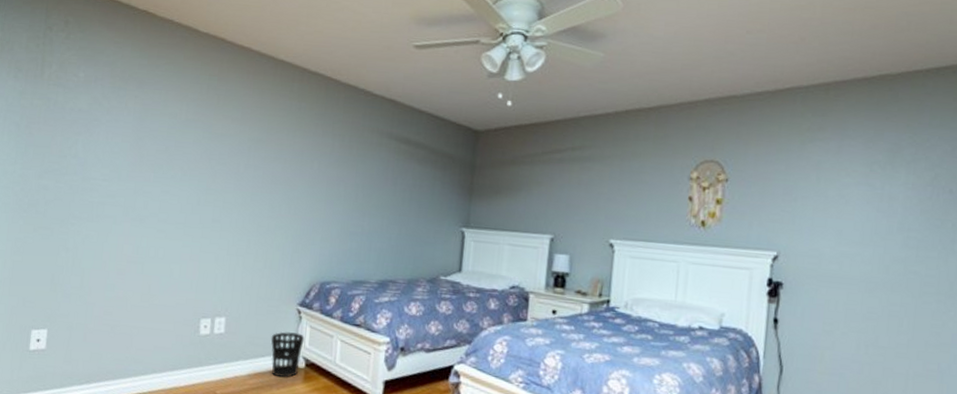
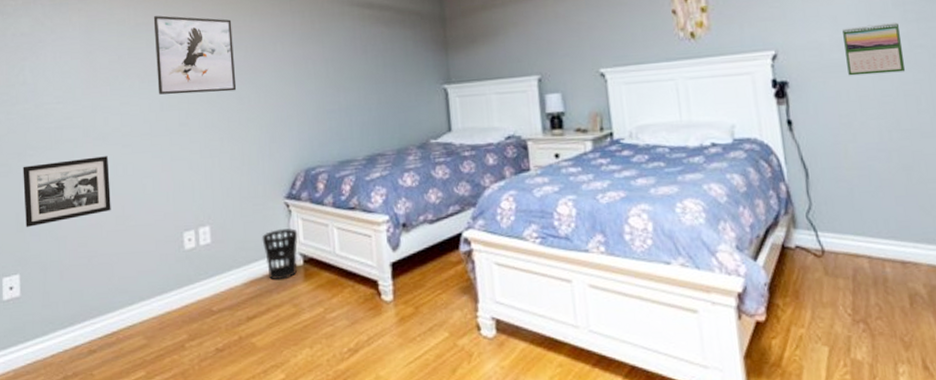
picture frame: none [59,232,142,289] -> present [23,156,111,227]
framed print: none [197,115,276,199] -> present [153,15,237,95]
calendar: none [841,243,899,294] -> present [842,23,906,76]

